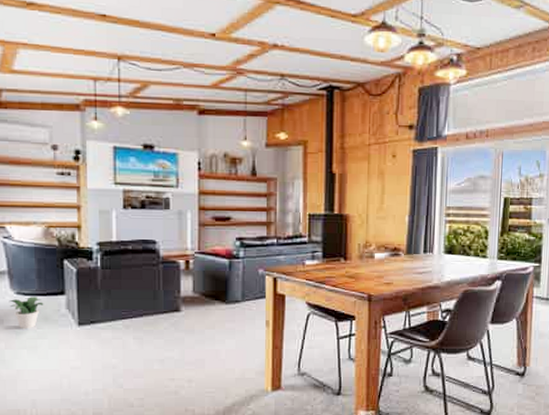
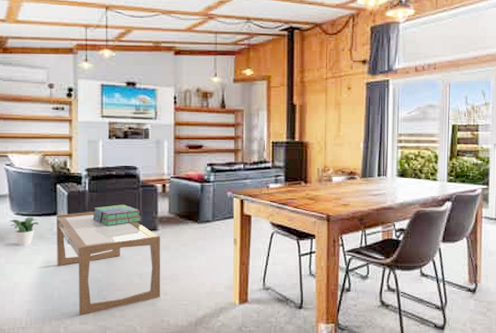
coffee table: none [64,291,185,406] -> present [57,212,161,316]
stack of books: none [106,282,162,307] -> present [92,204,142,227]

